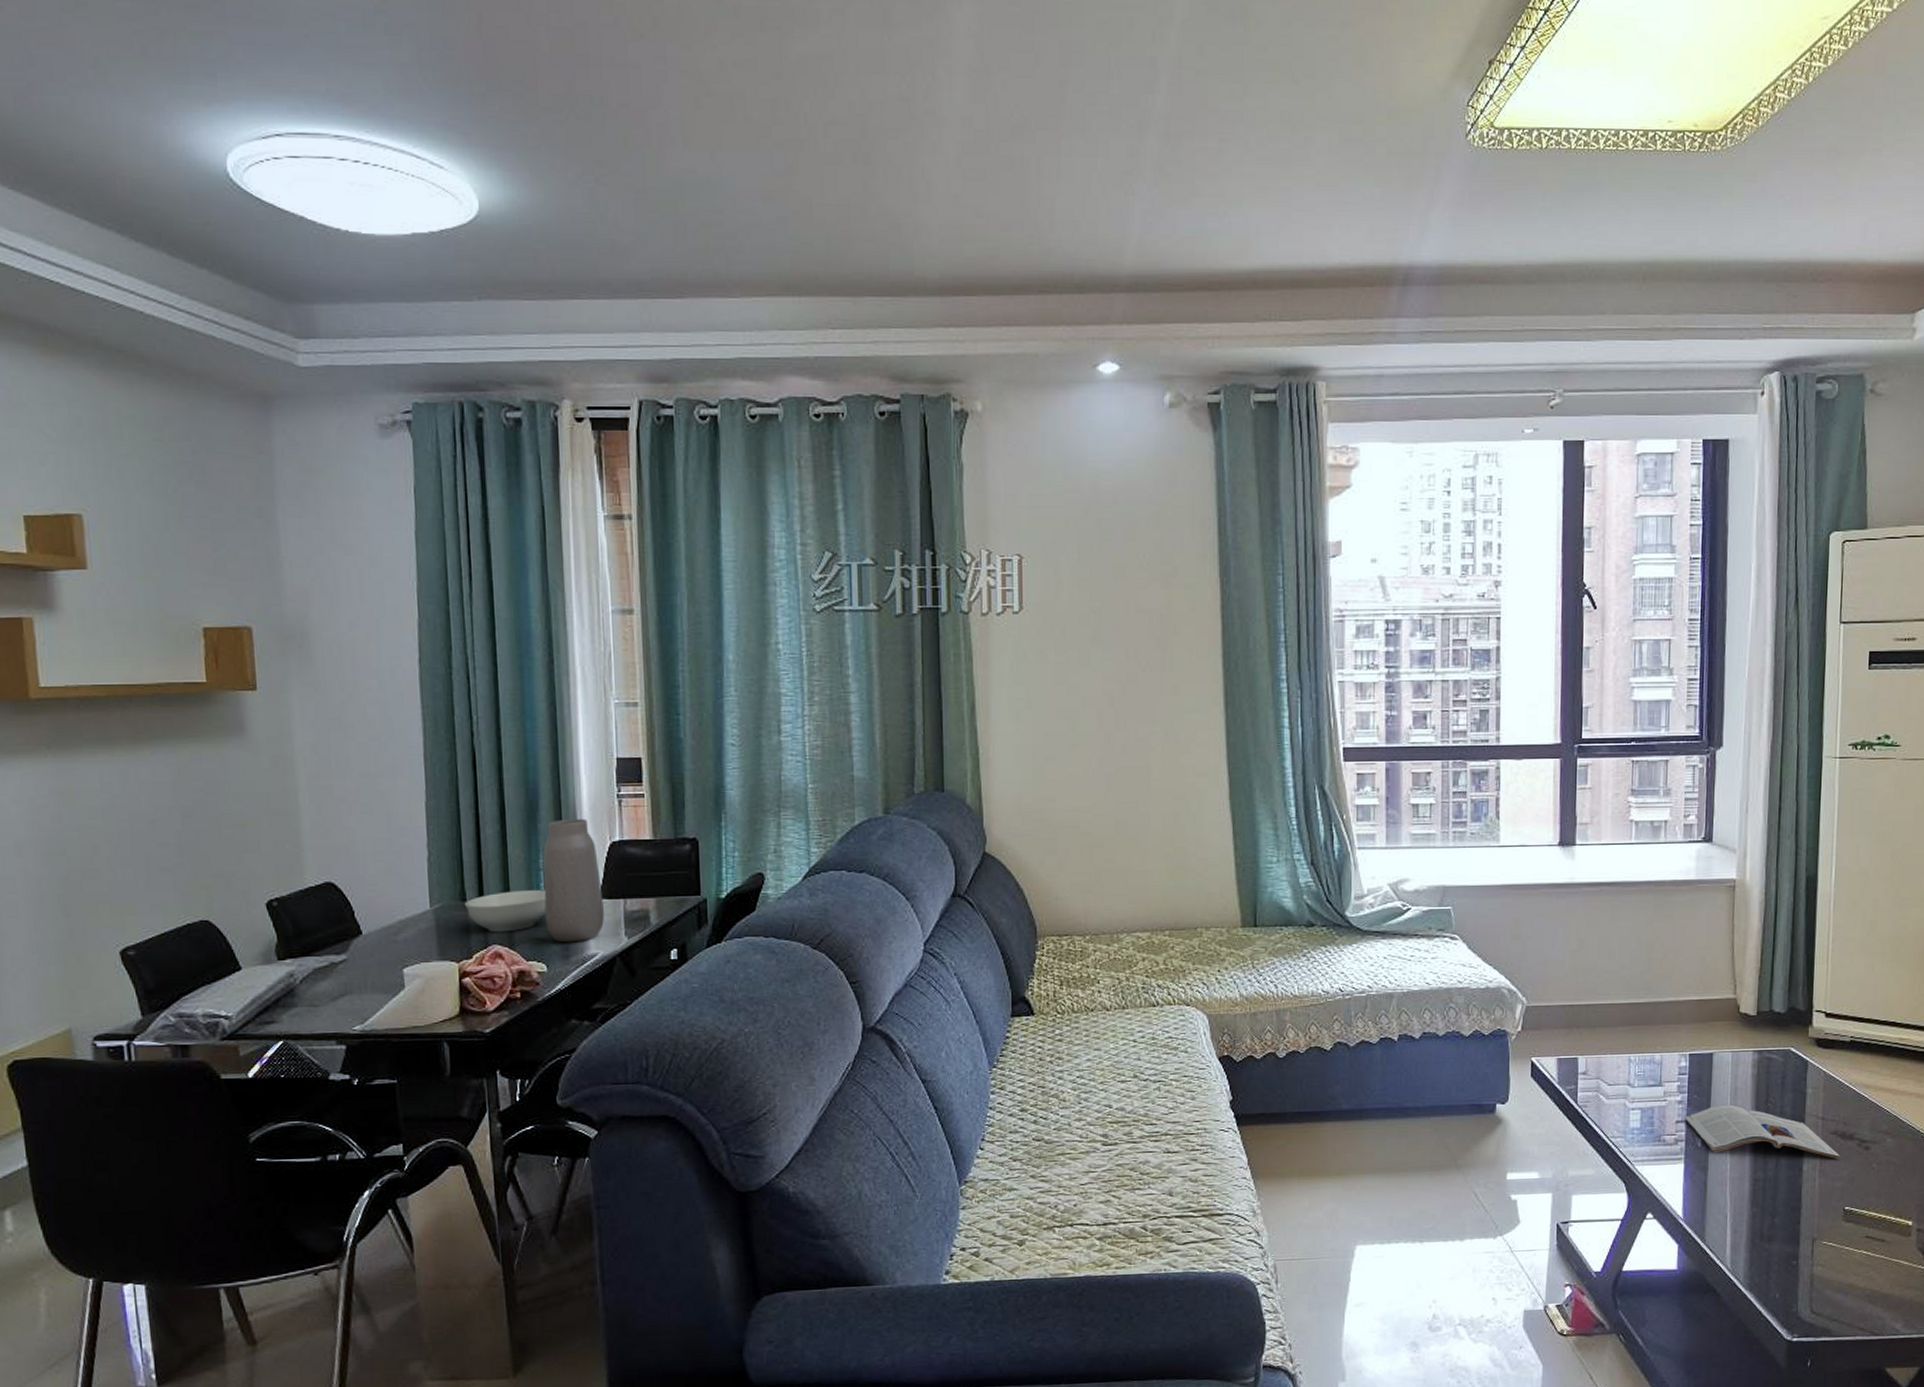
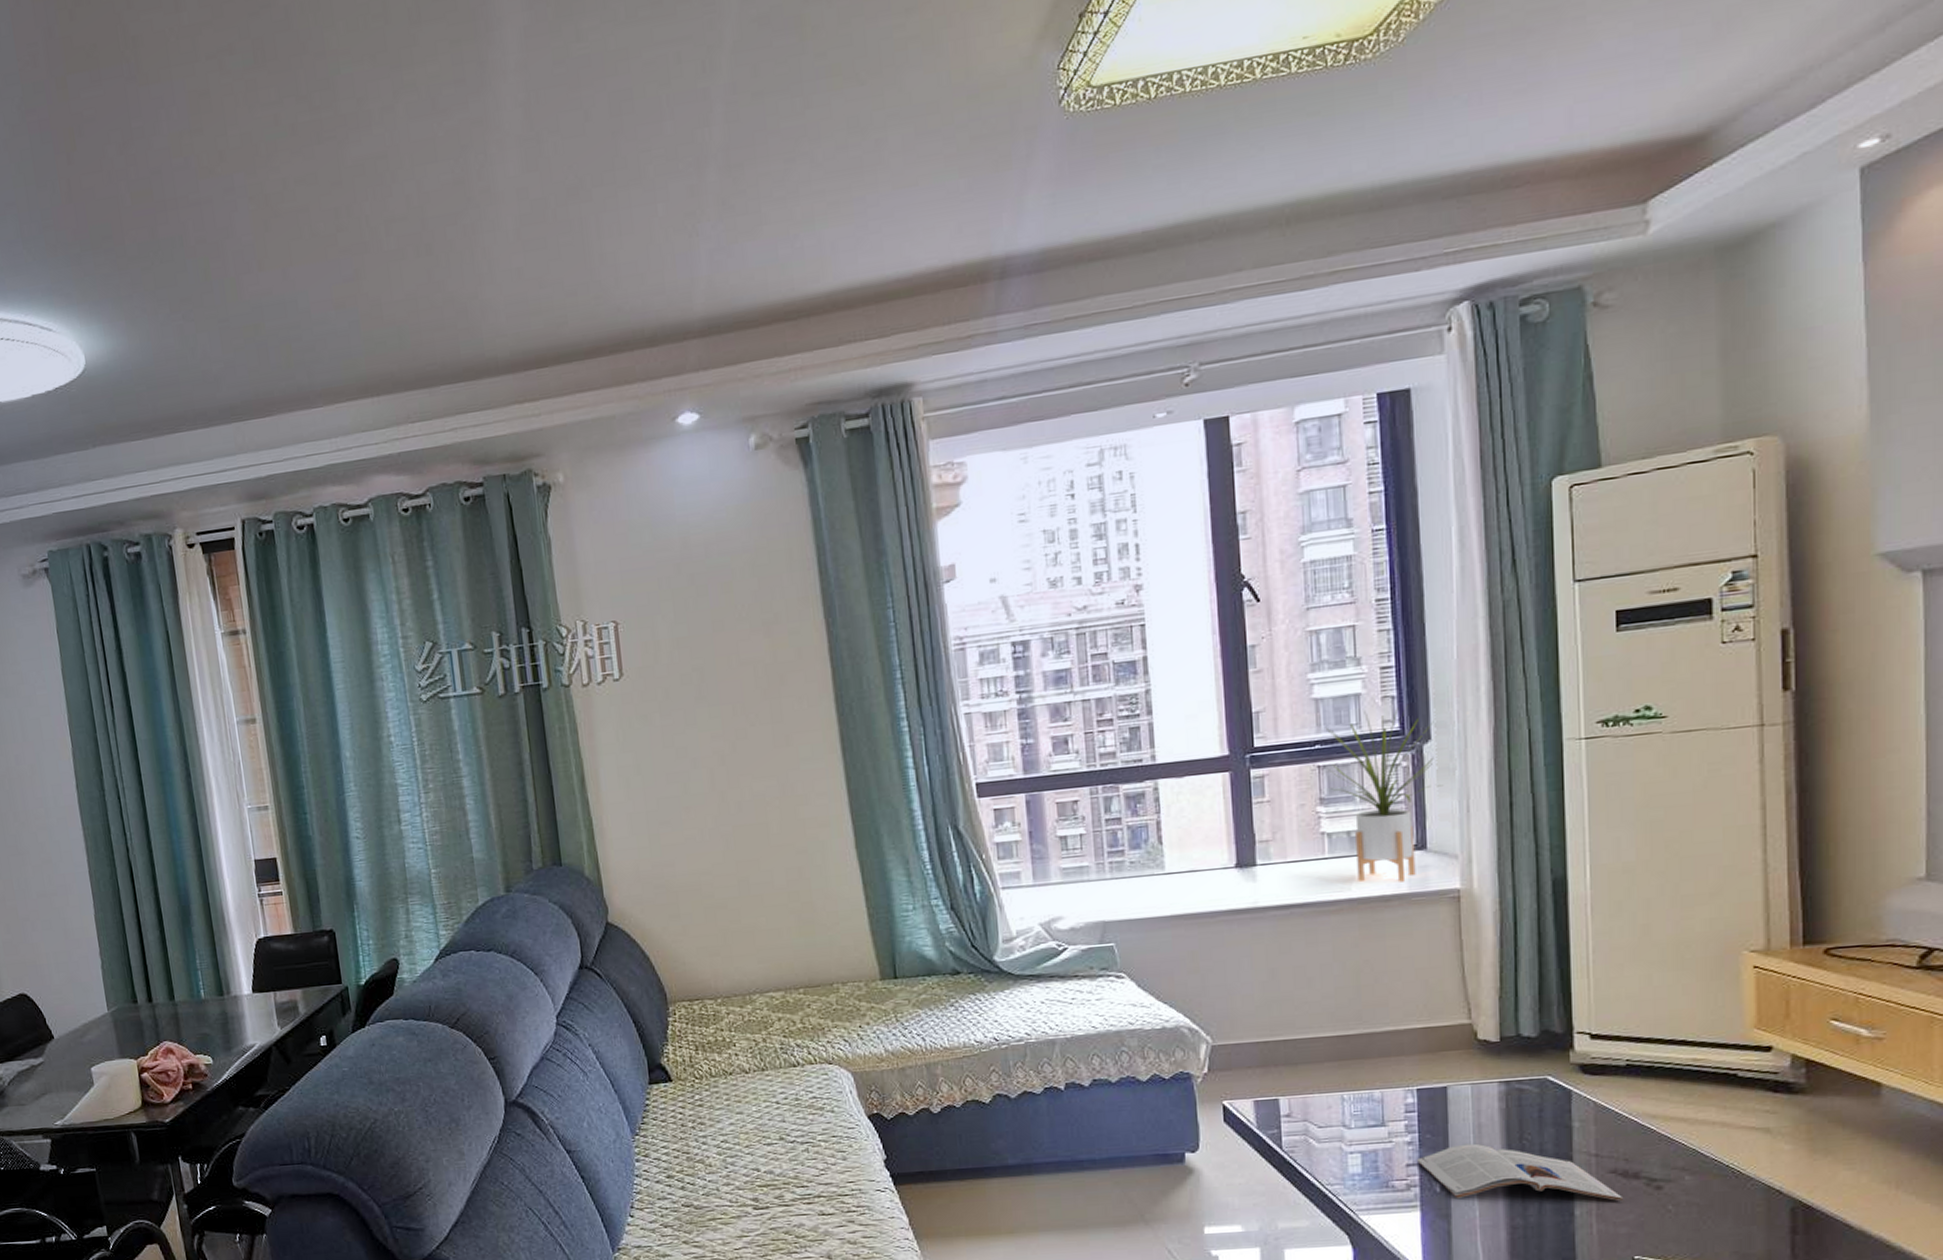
bowl: present [464,889,547,933] -> none [136,987,207,1030]
vase: present [543,818,604,943] -> none [198,919,259,1036]
house plant: none [1640,716,1730,870] -> present [1327,707,1444,882]

